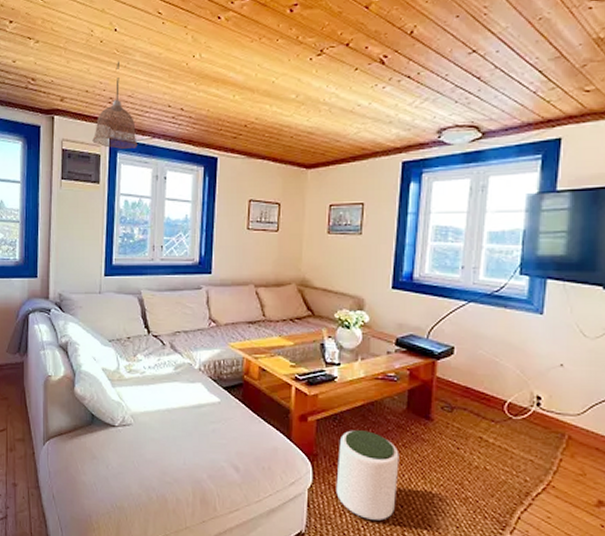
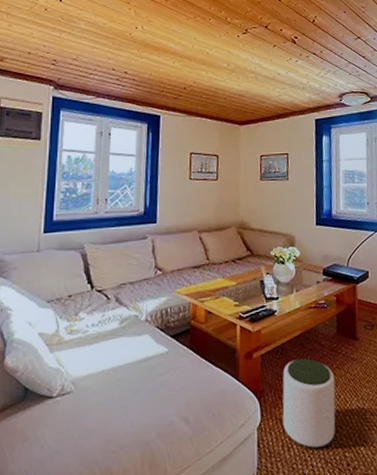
pendant lamp: present [92,61,137,149] -> none [34,28,82,107]

